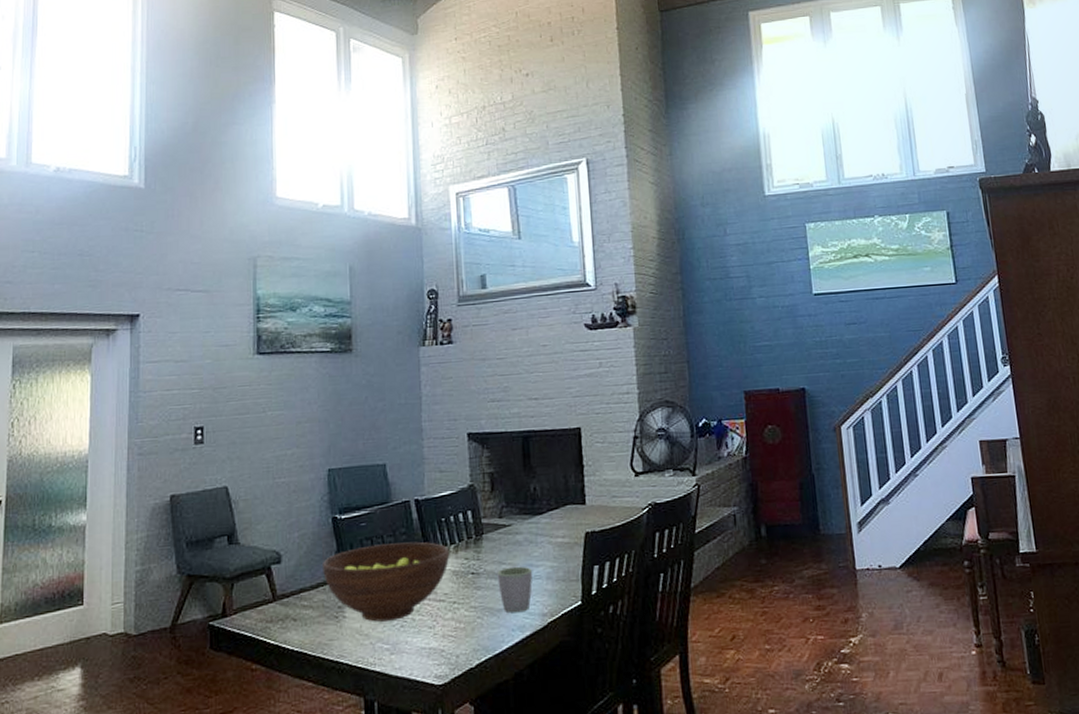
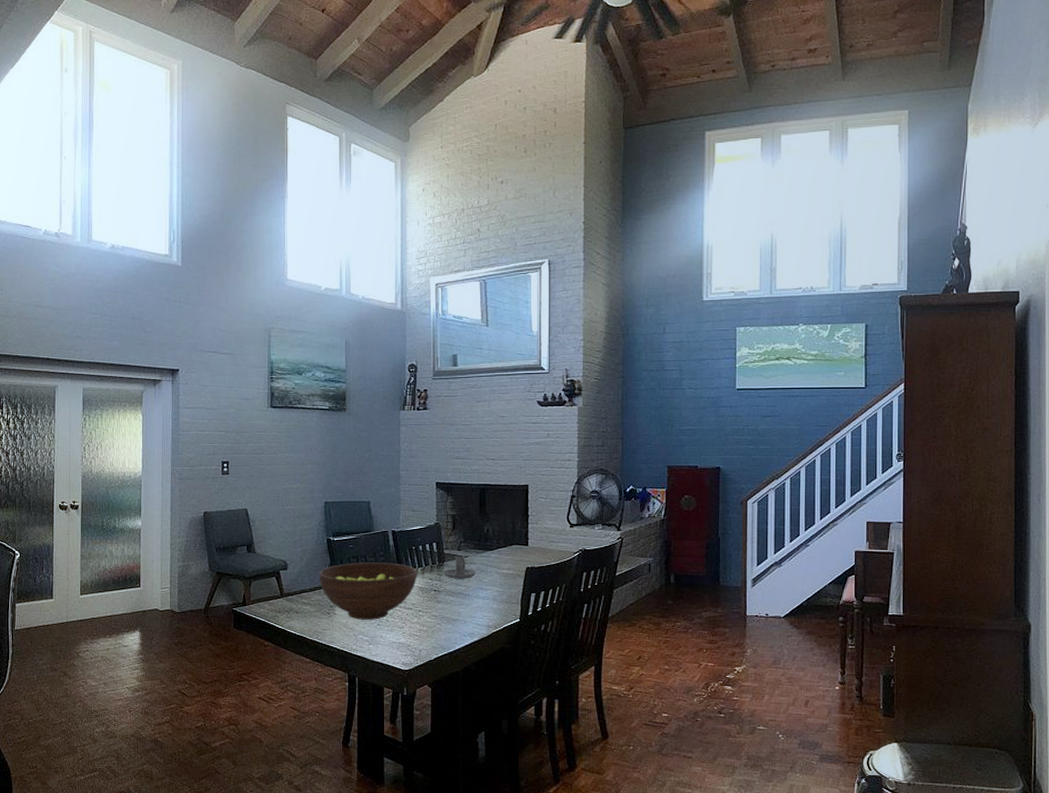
candle holder: none [481,524,523,556] -> present [443,555,476,579]
mug: present [497,566,533,613] -> none [454,588,483,623]

